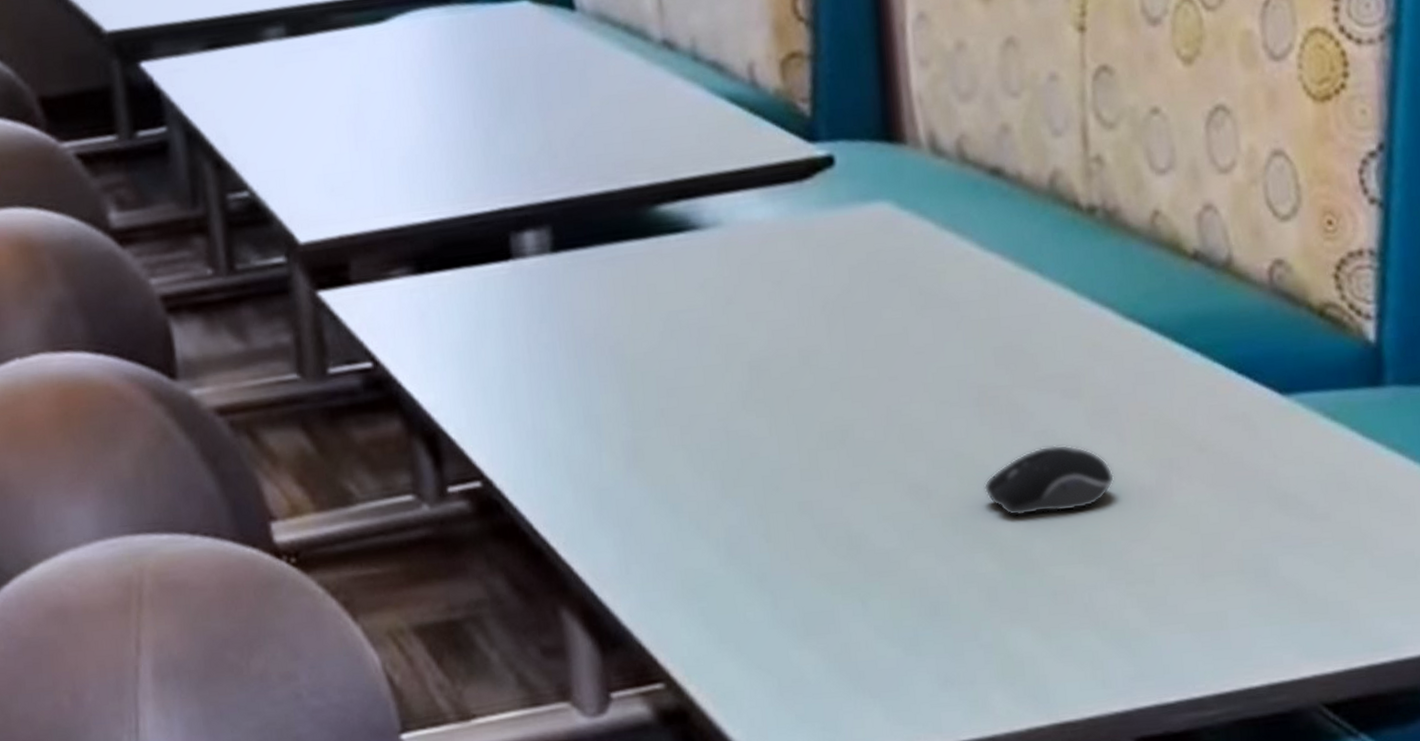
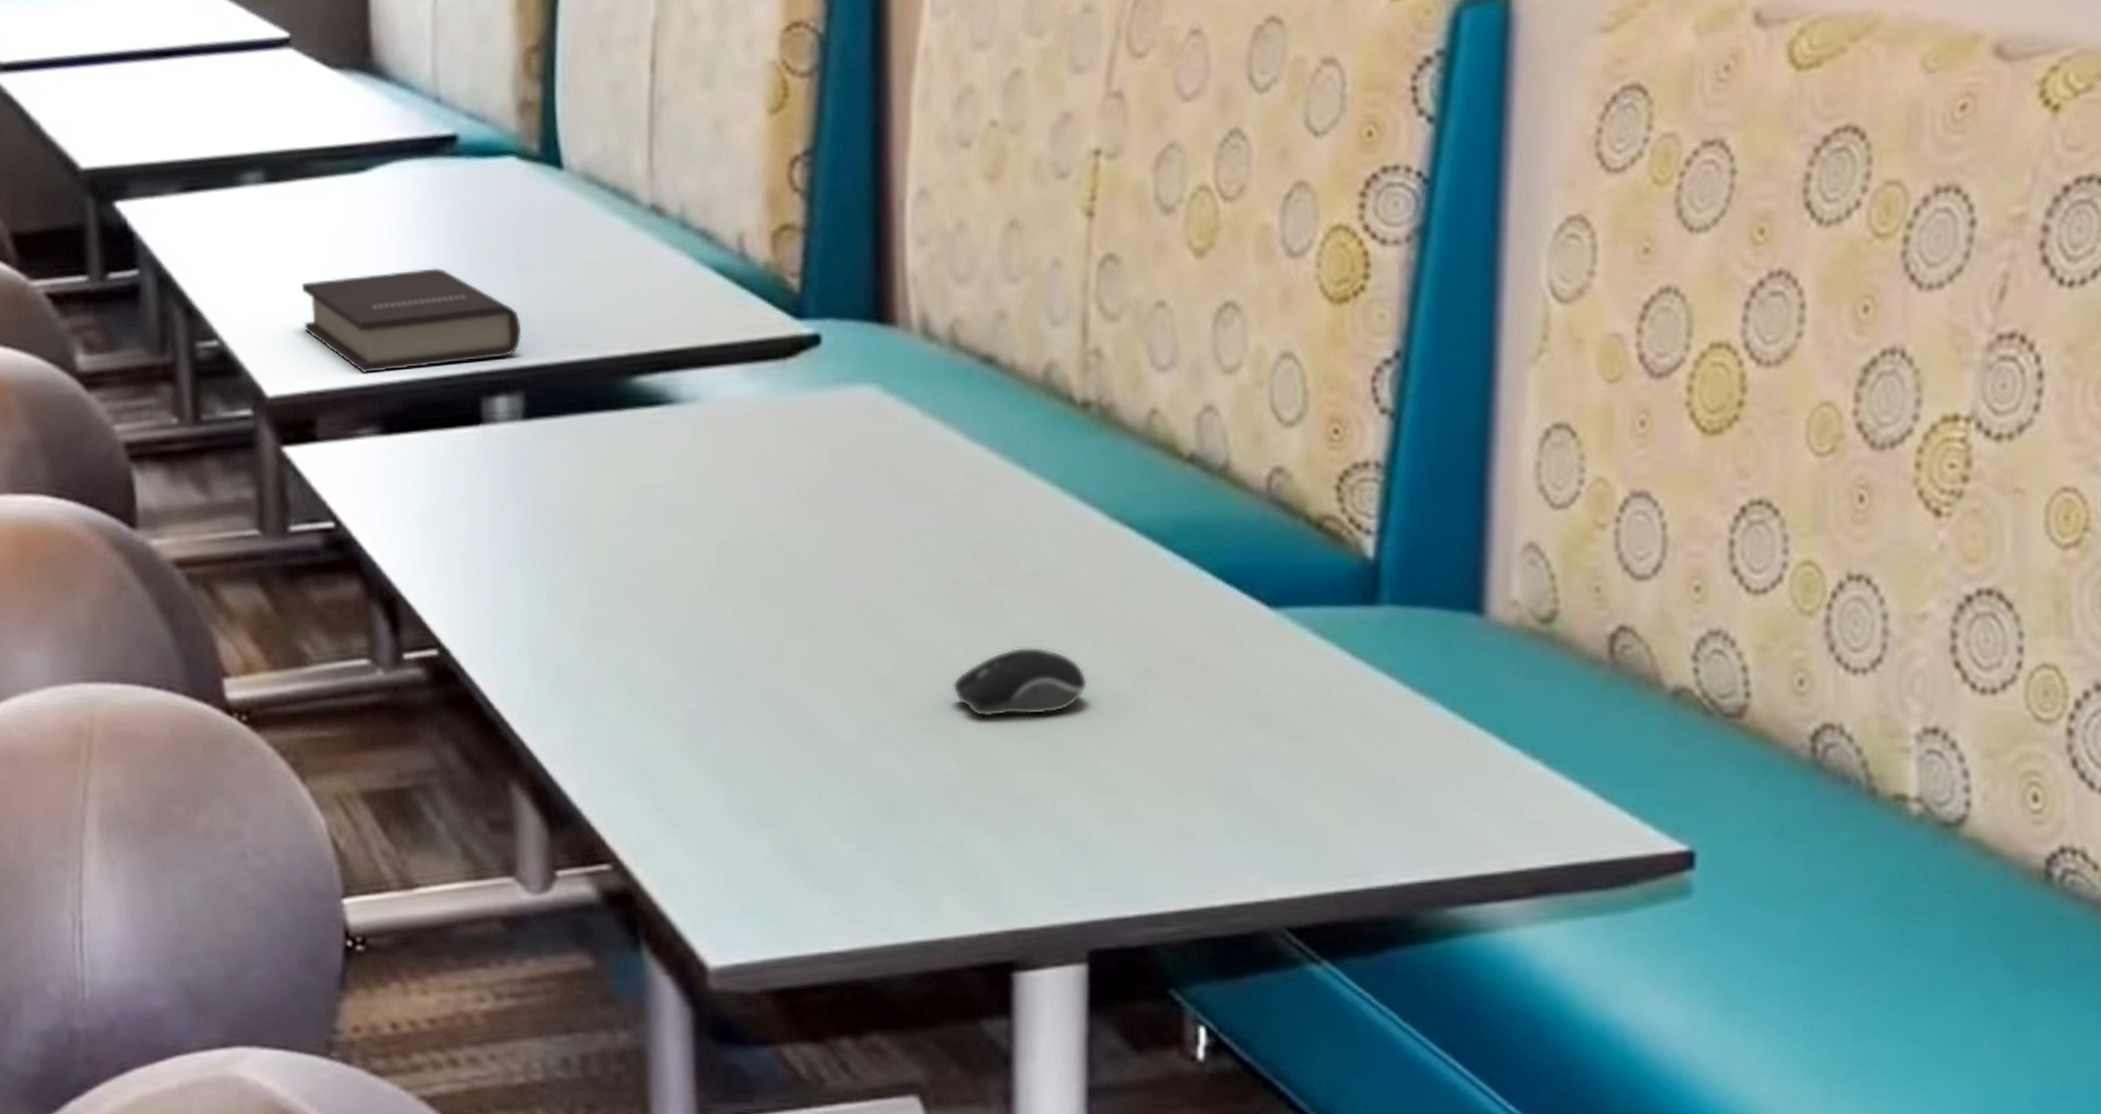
book: none [327,110,546,216] -> present [301,267,522,374]

